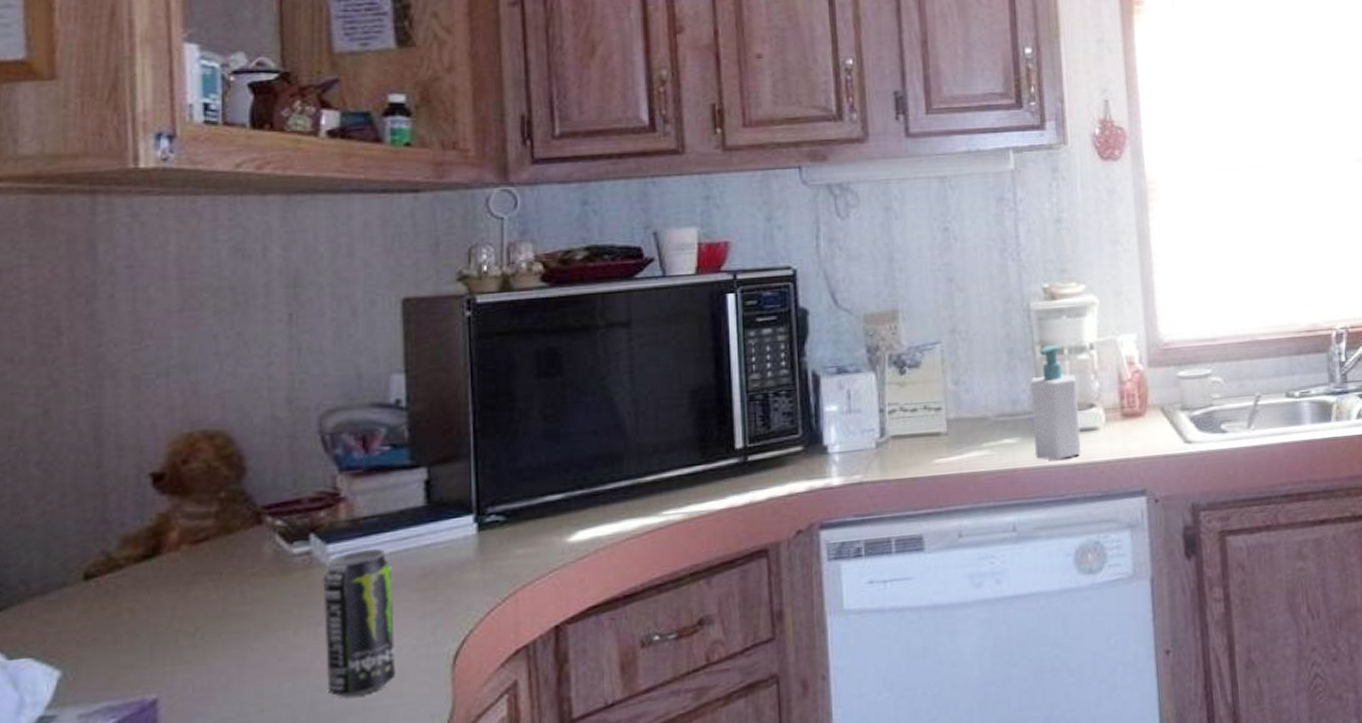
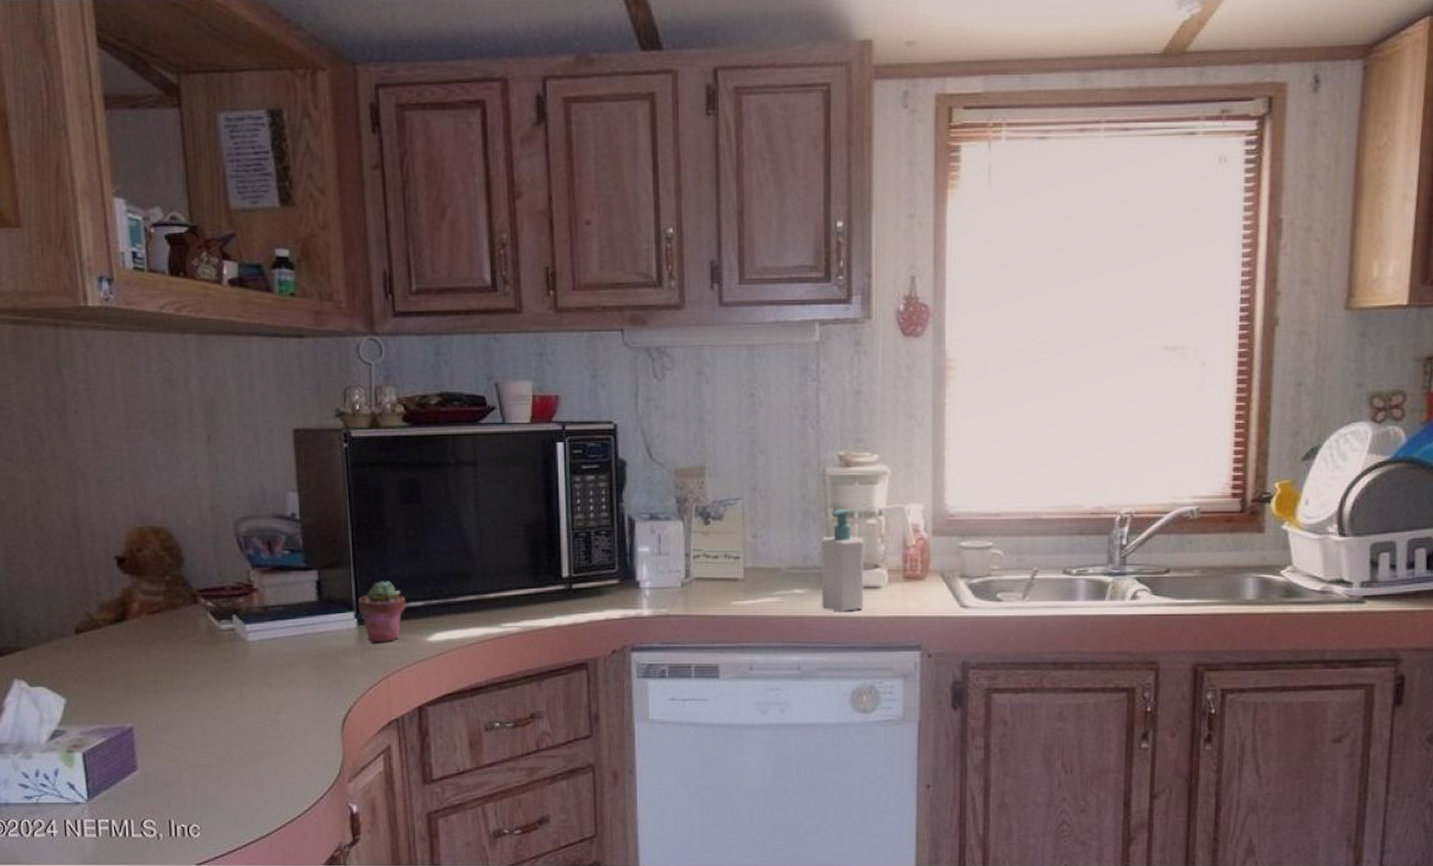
beverage can: present [323,549,396,697] -> none [244,632,301,743]
potted succulent: none [478,472,540,551] -> present [357,581,405,642]

